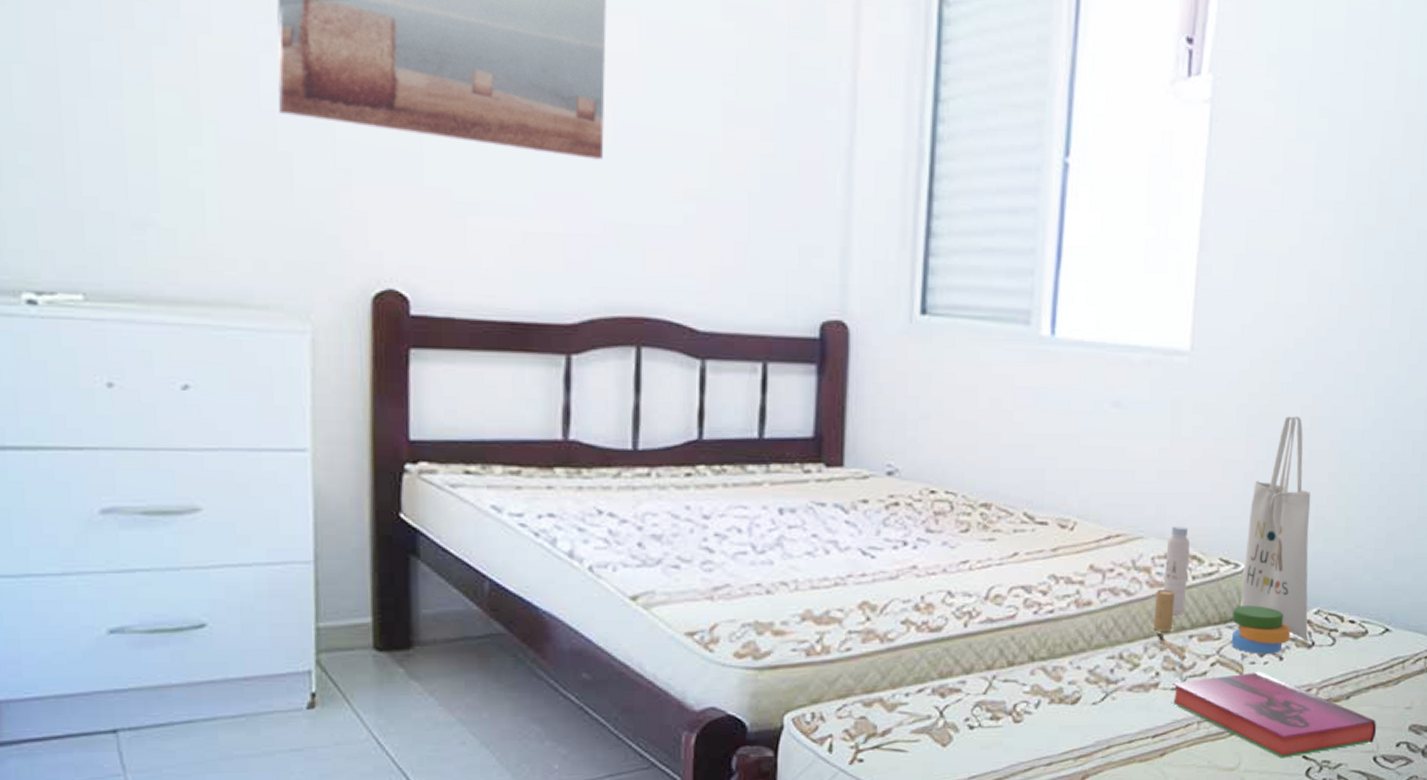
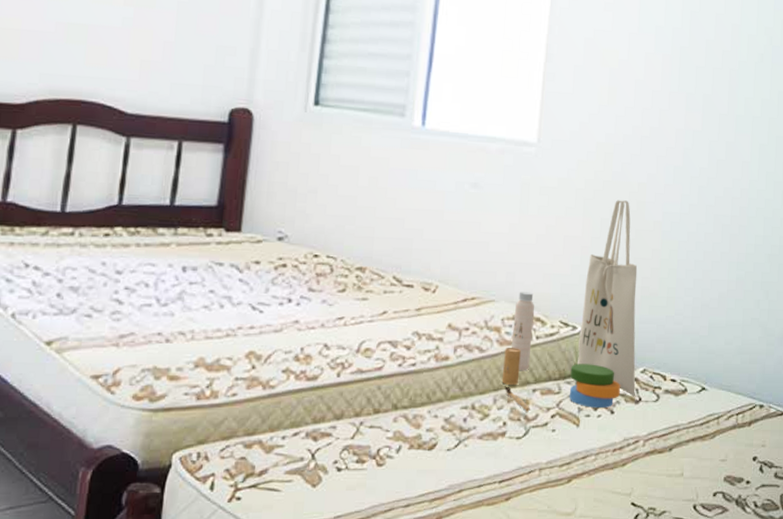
hardback book: present [1171,671,1377,758] -> none [516,423,696,505]

